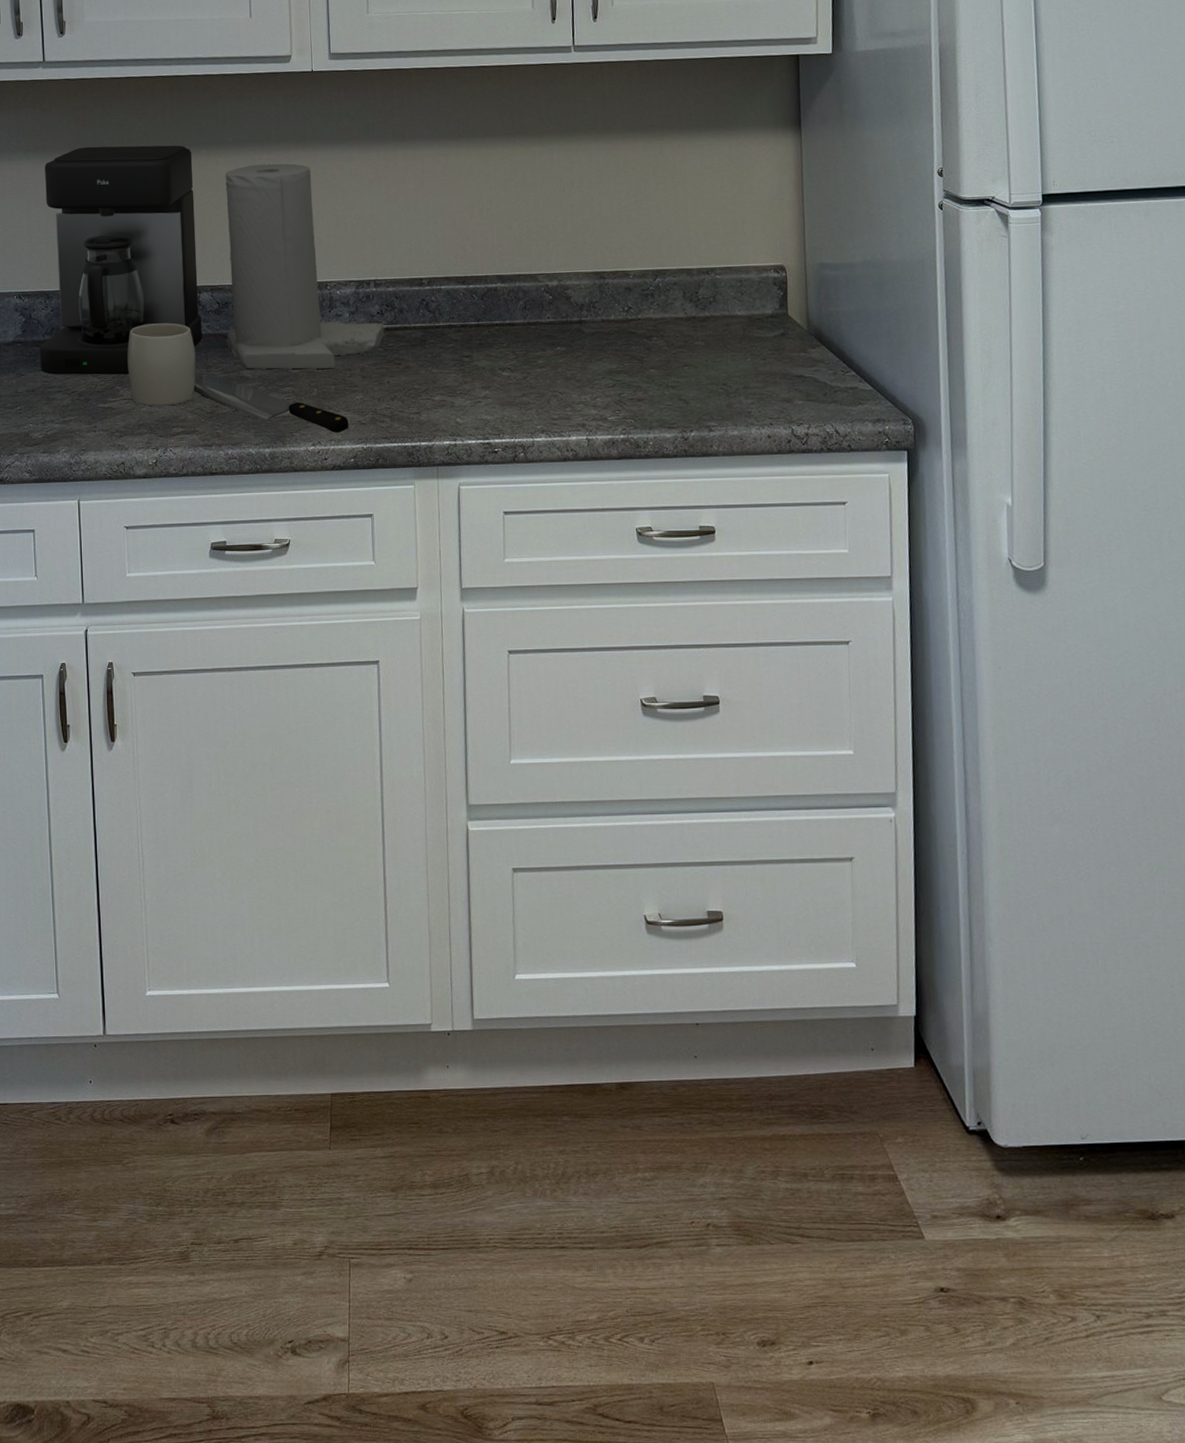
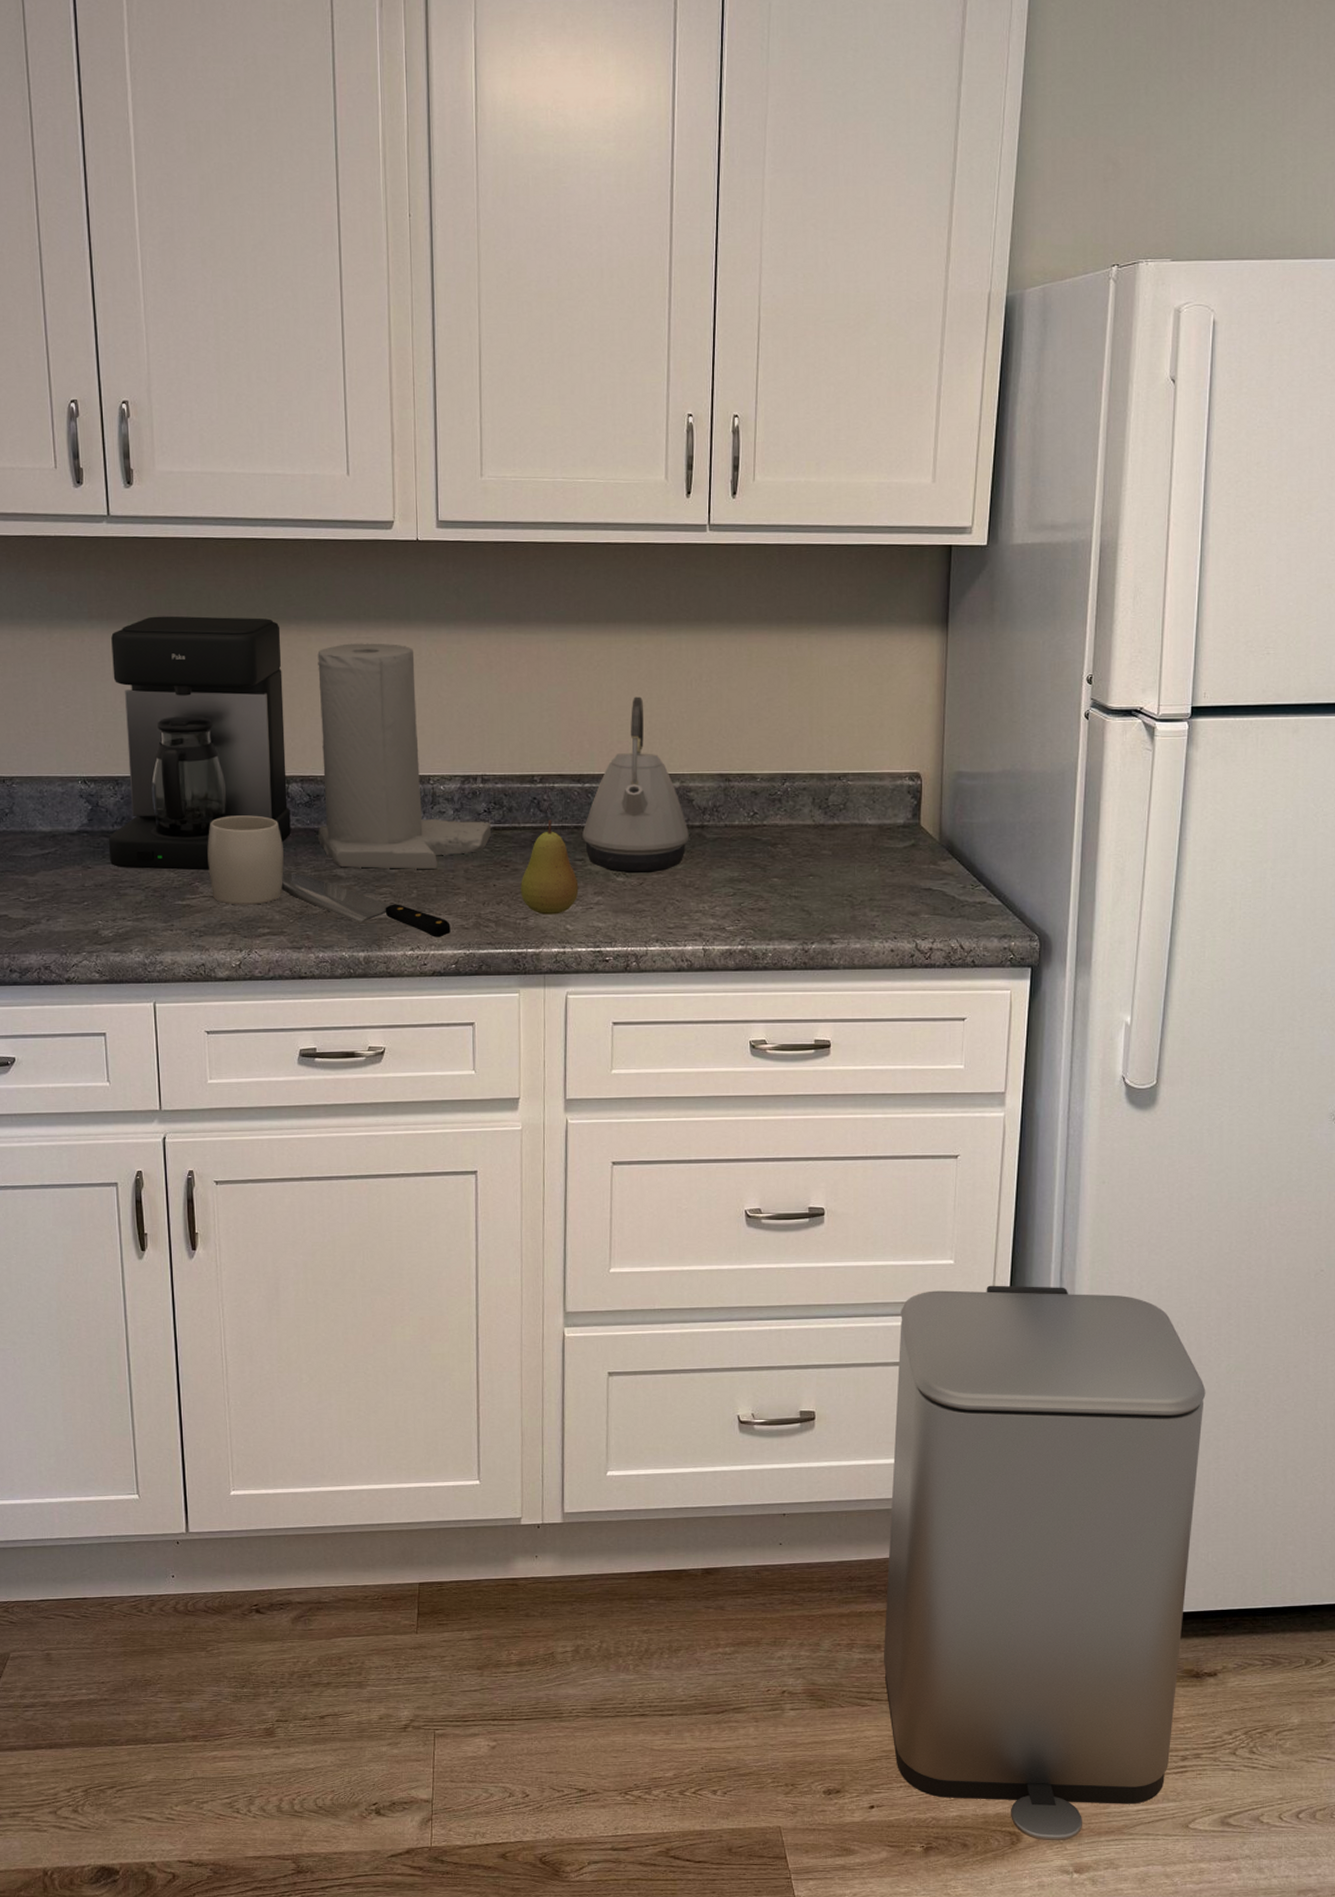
fruit: none [413,319,467,409] -> present [520,819,579,915]
kettle: none [468,203,569,368] -> present [582,696,689,874]
pedal bin: none [803,777,1132,1412] -> present [883,1285,1206,1841]

